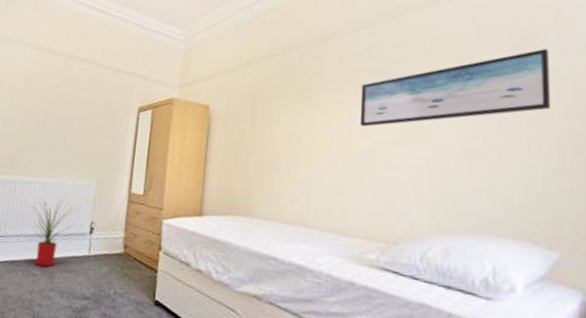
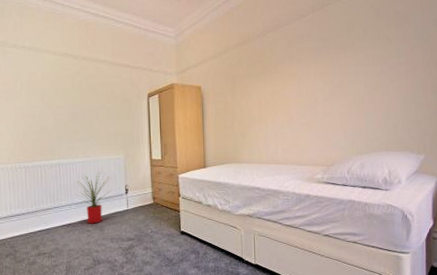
wall art: present [359,49,551,127] -> none [304,23,419,89]

